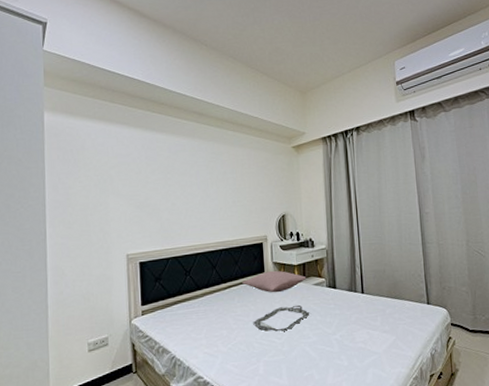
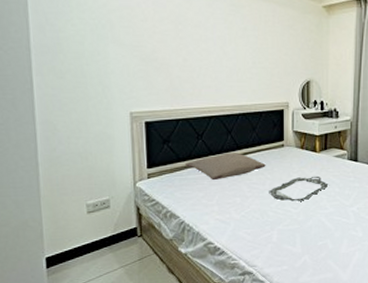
pillow: none [174,286,249,314] -> present [184,153,266,180]
pillow: present [242,271,307,293] -> none [259,140,328,163]

